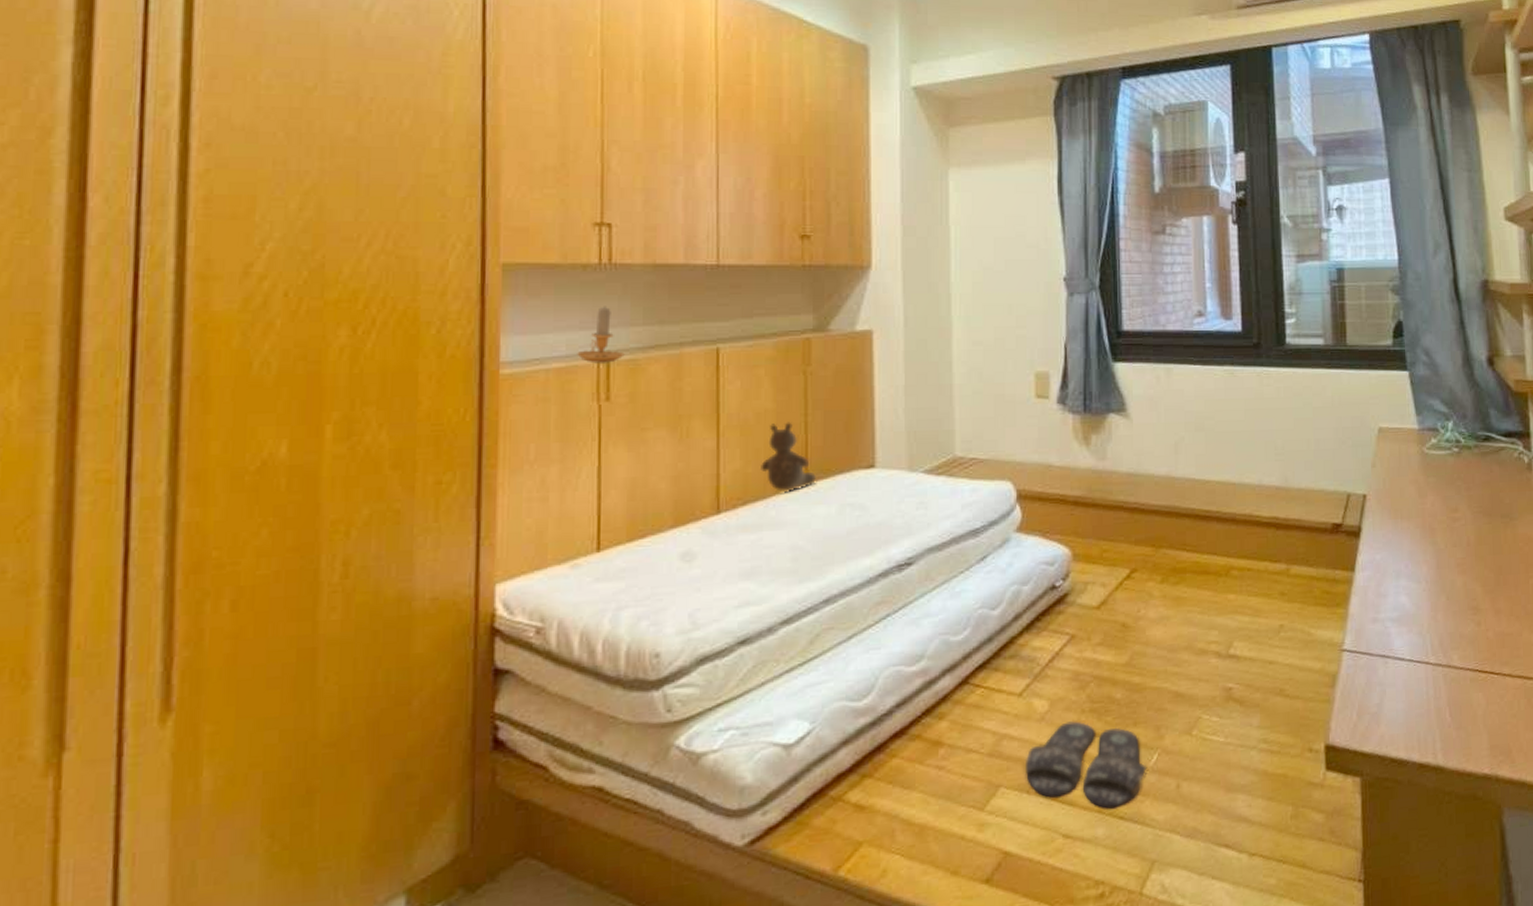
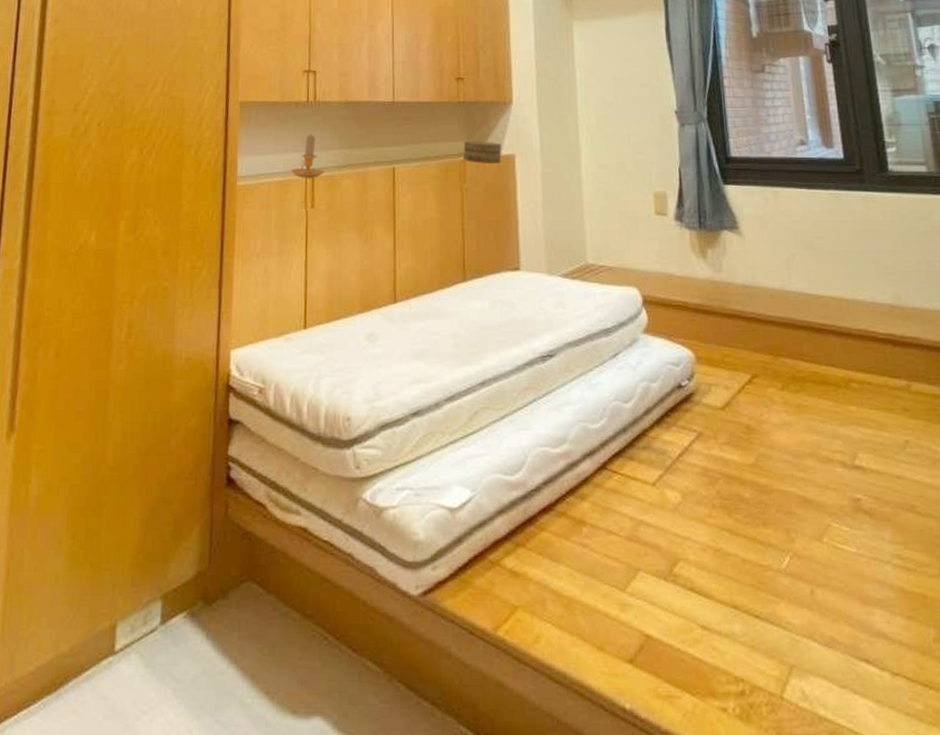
stuffed bear: present [761,422,816,490] -> none [428,229,472,286]
decorative box: none [808,314,856,343] -> present [463,141,502,165]
slippers: present [1026,721,1148,809] -> none [662,515,780,606]

